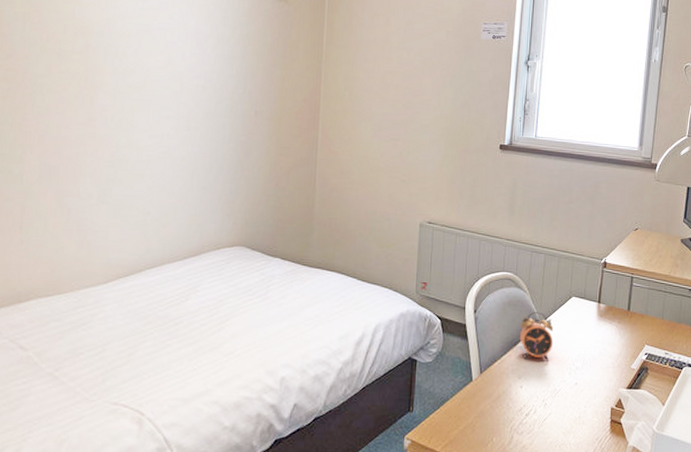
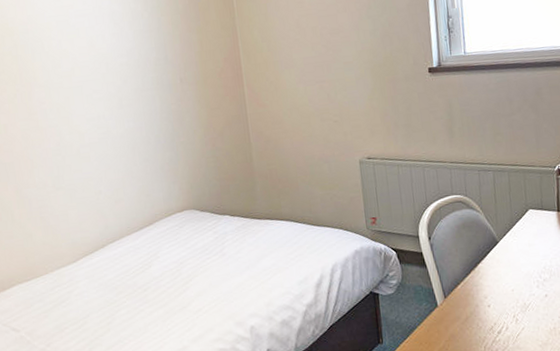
alarm clock: present [520,311,554,361] -> none [478,229,516,278]

